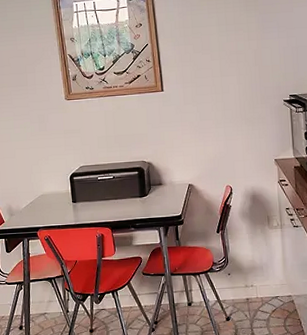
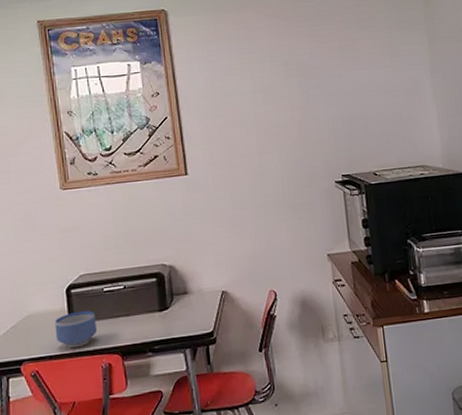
bowl: none [62,193,93,221] -> present [55,310,98,349]

